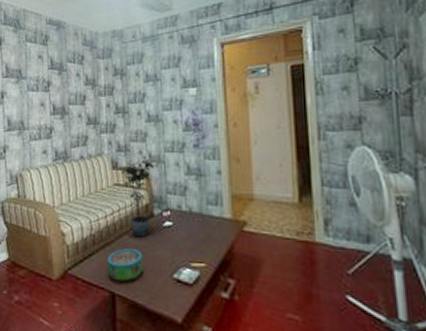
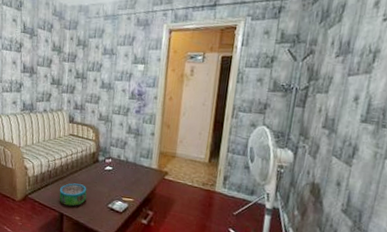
potted plant: present [120,156,154,237] -> none [75,115,103,176]

